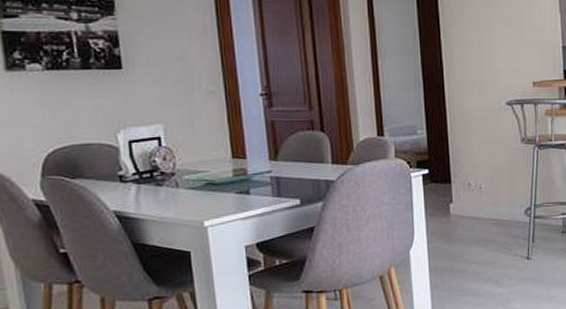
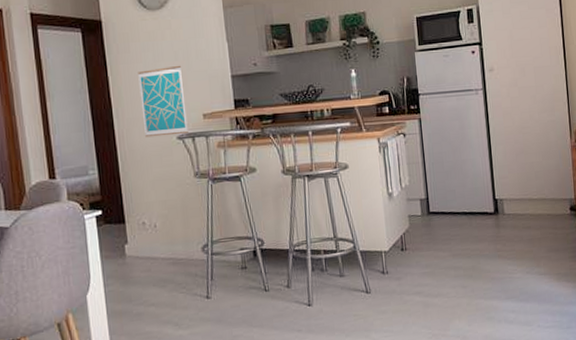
wall art: none [471,32,517,101] -> present [138,65,188,138]

